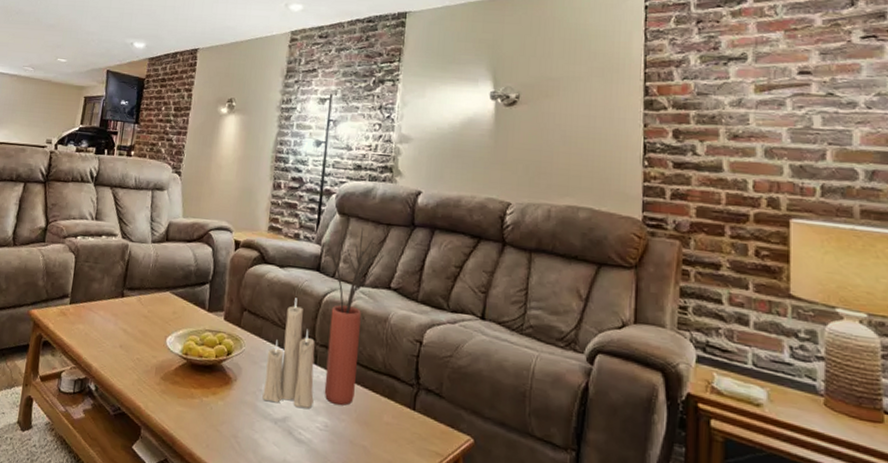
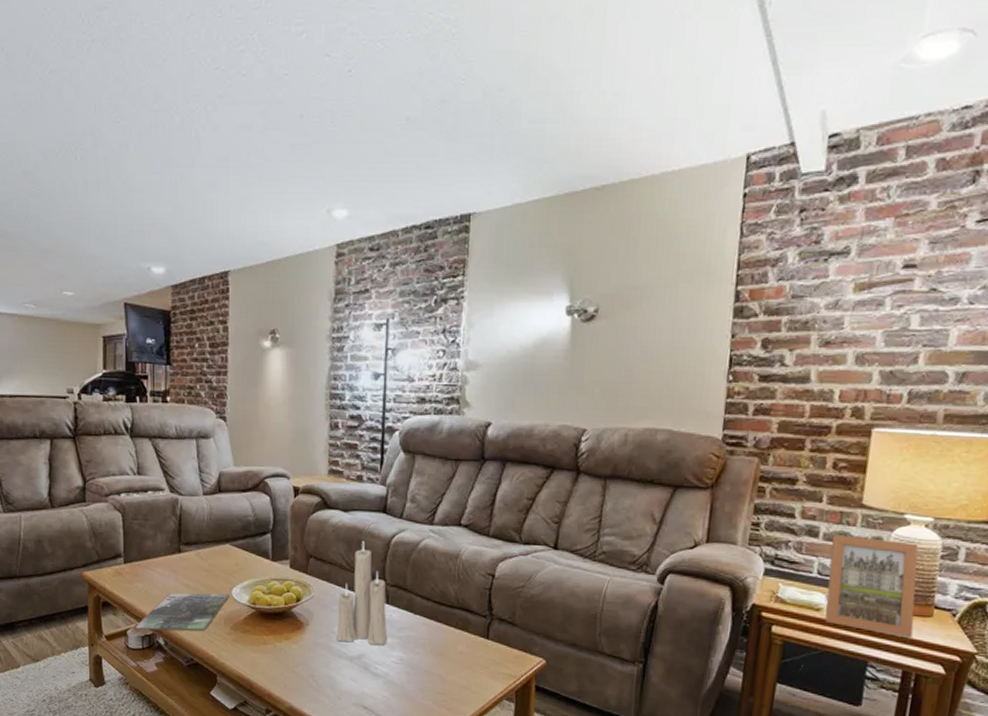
magazine: none [69,337,164,379] -> present [134,593,229,632]
vase: present [324,226,386,406] -> none [396,464,455,640]
picture frame: none [763,324,865,447] -> present [825,534,919,639]

